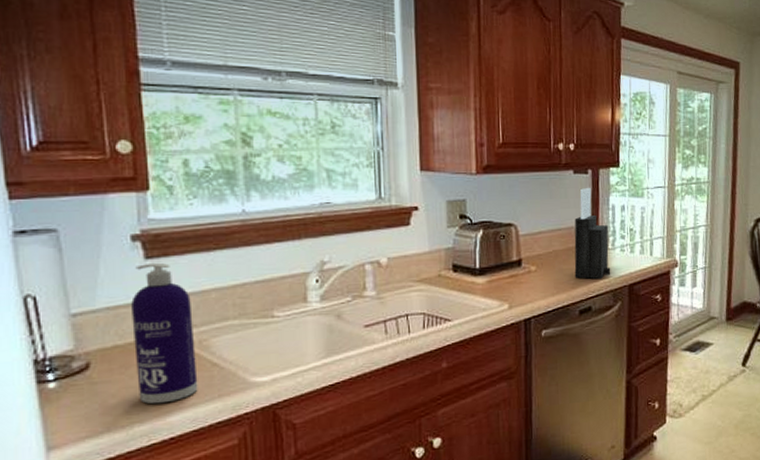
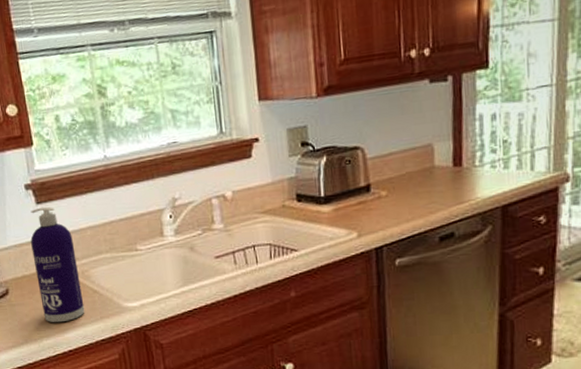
knife block: present [574,187,611,279] -> none [432,96,479,202]

